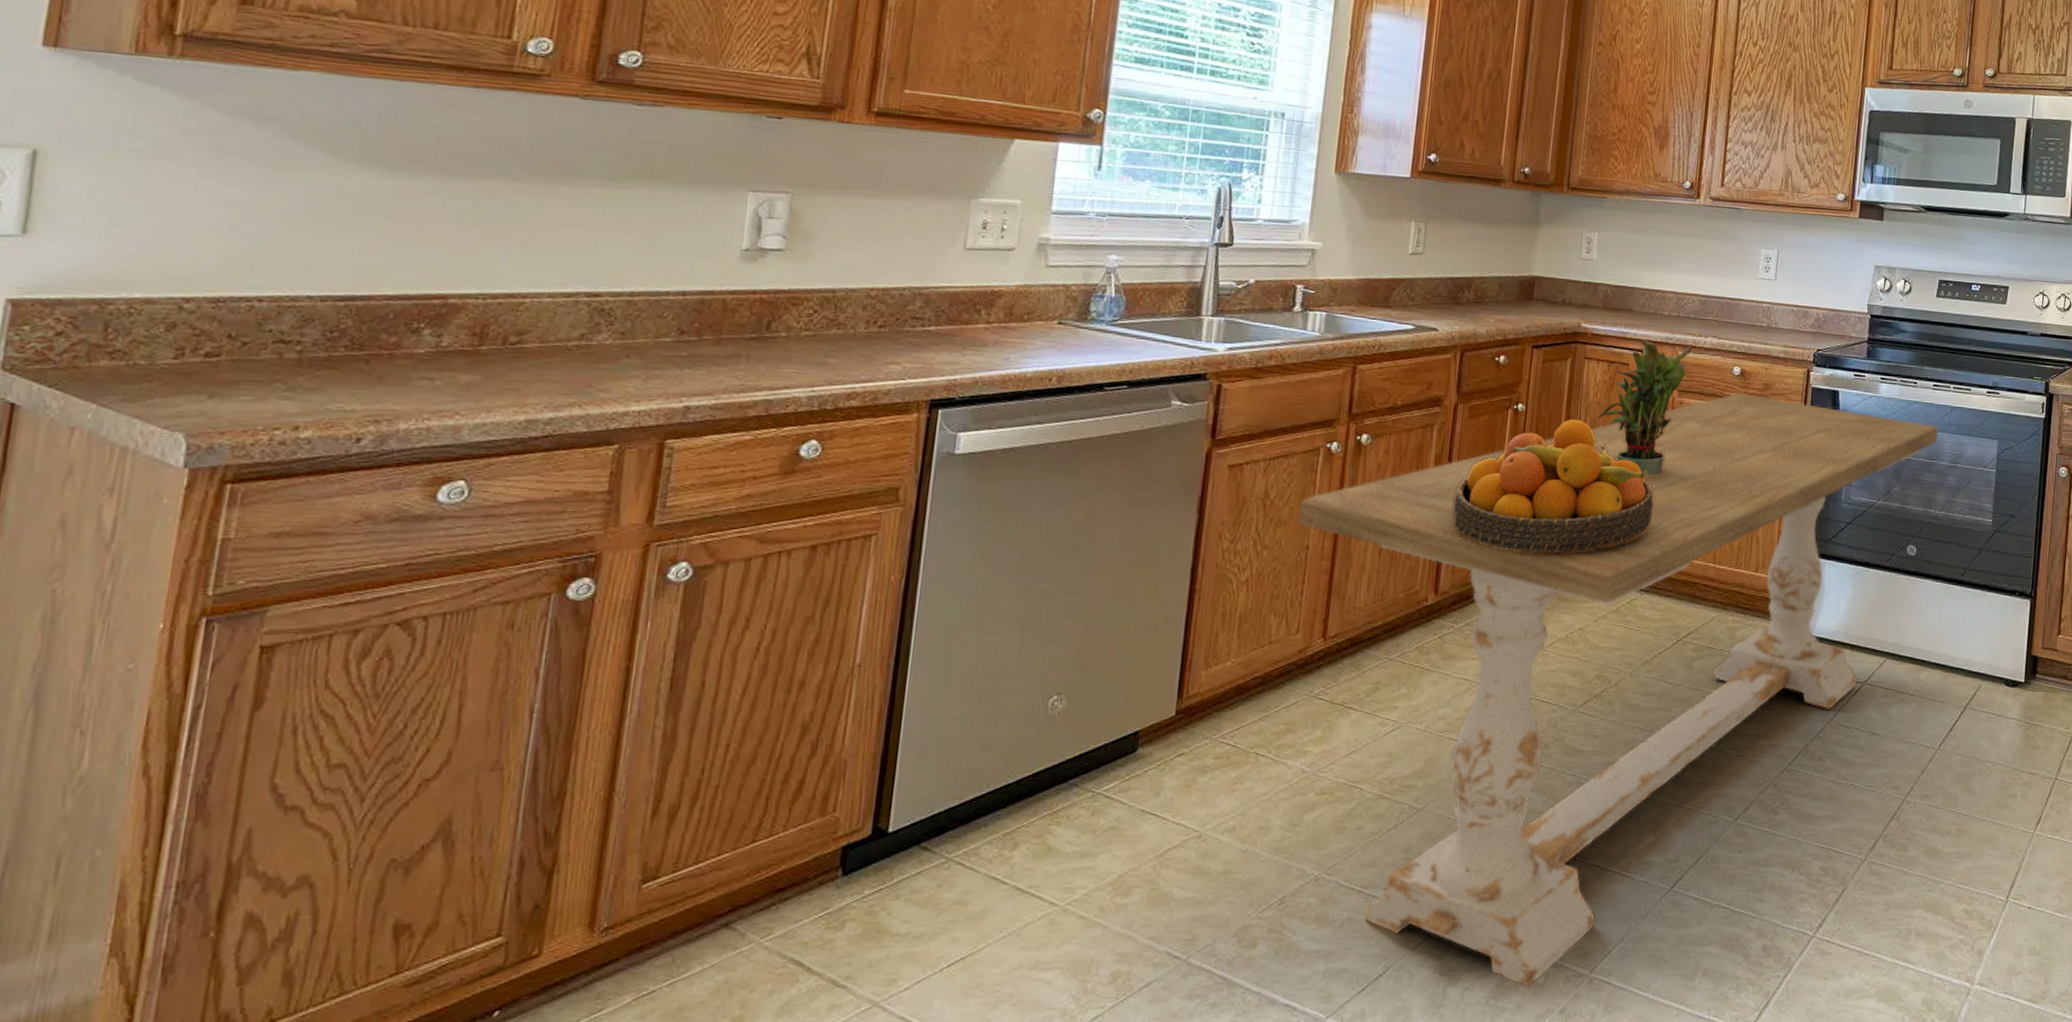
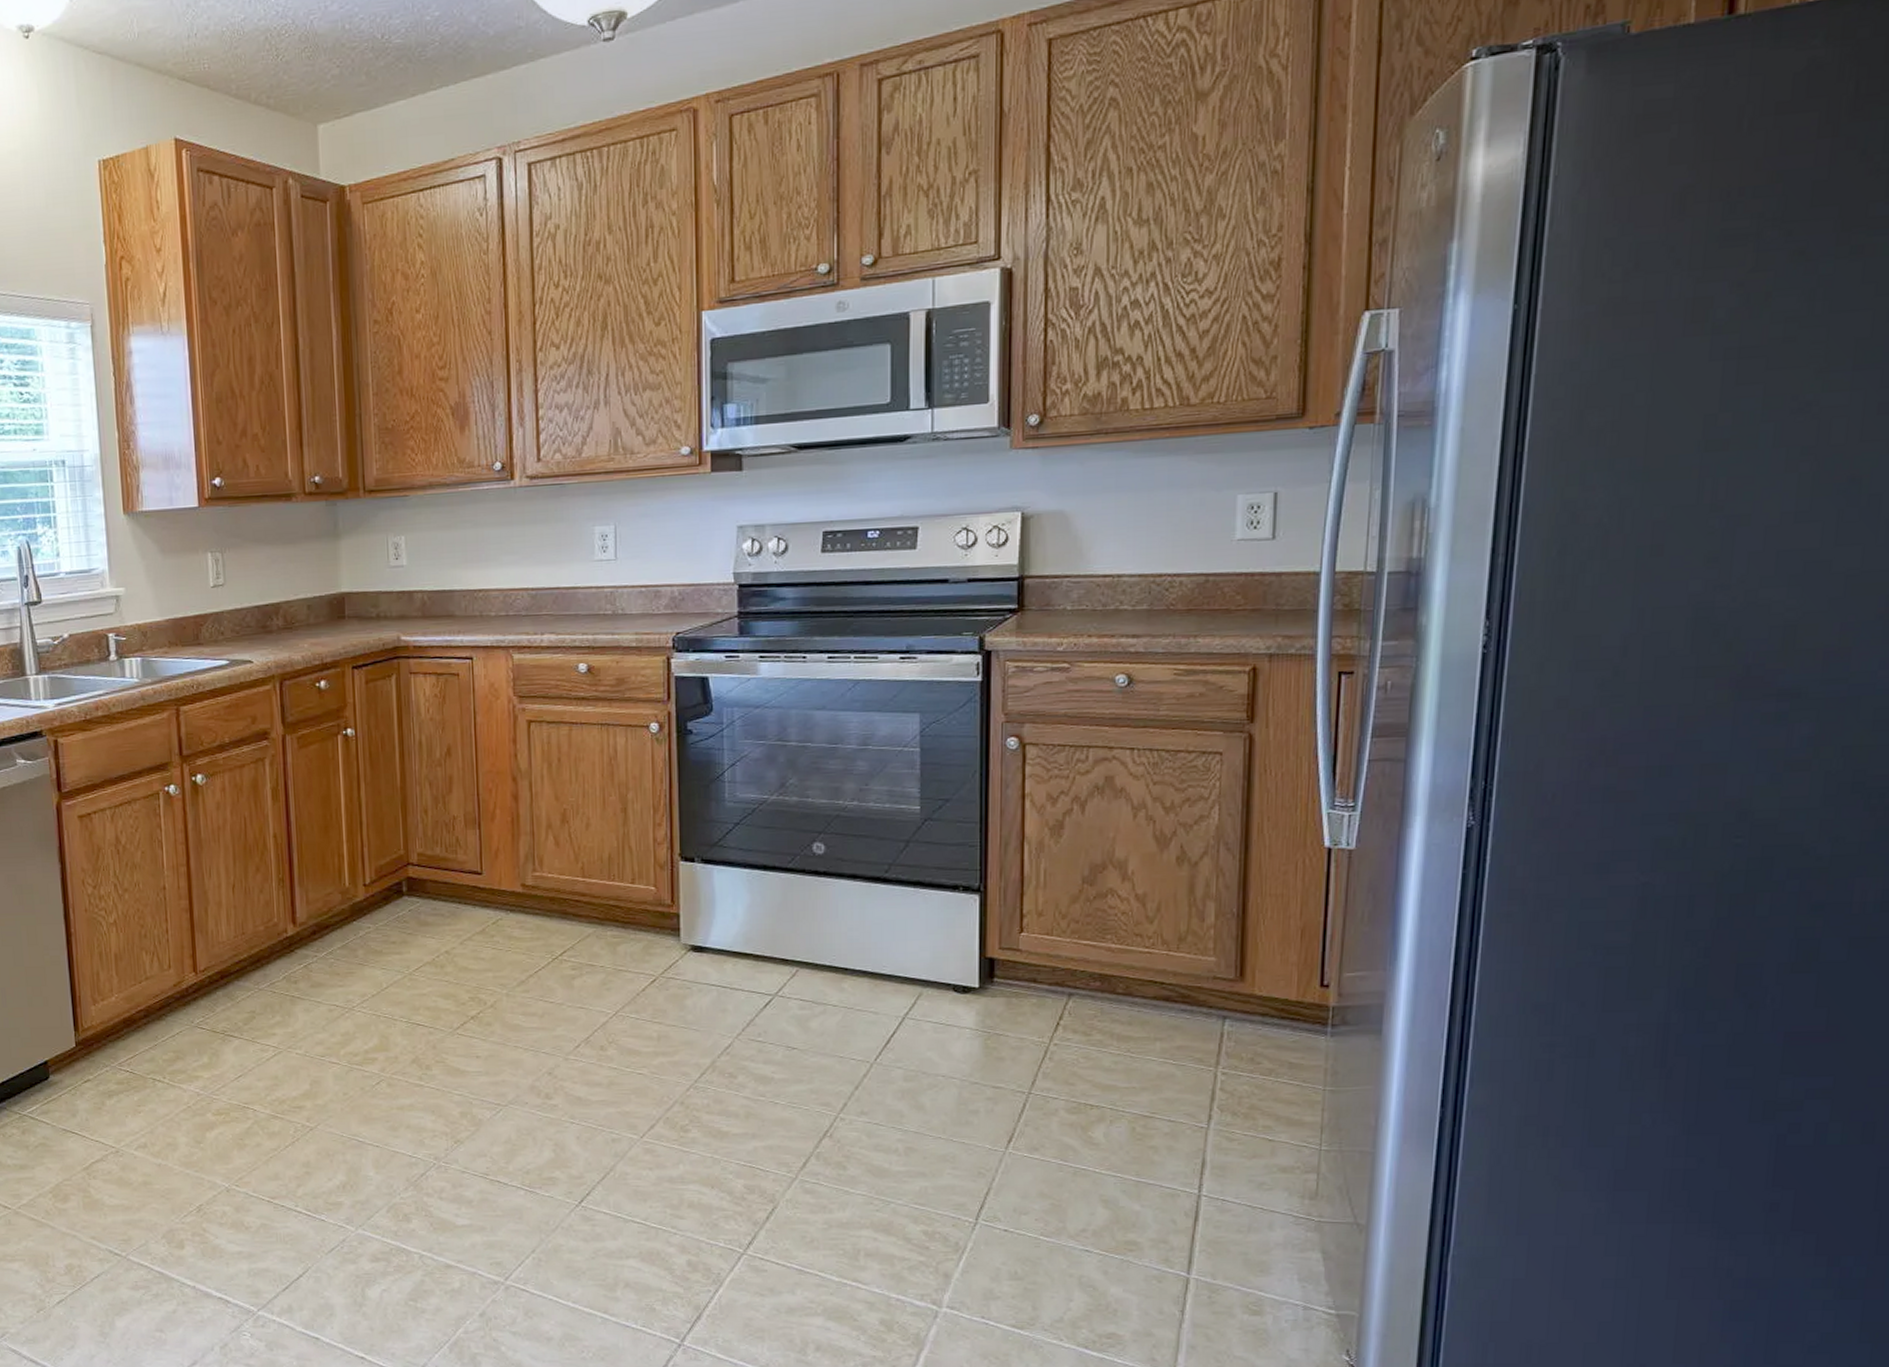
dining table: present [1298,394,1939,987] -> none [149,692,840,1292]
fruit bowl: present [1453,419,1654,554] -> none [296,739,508,880]
potted plant: present [1596,339,1692,476] -> none [431,645,528,791]

